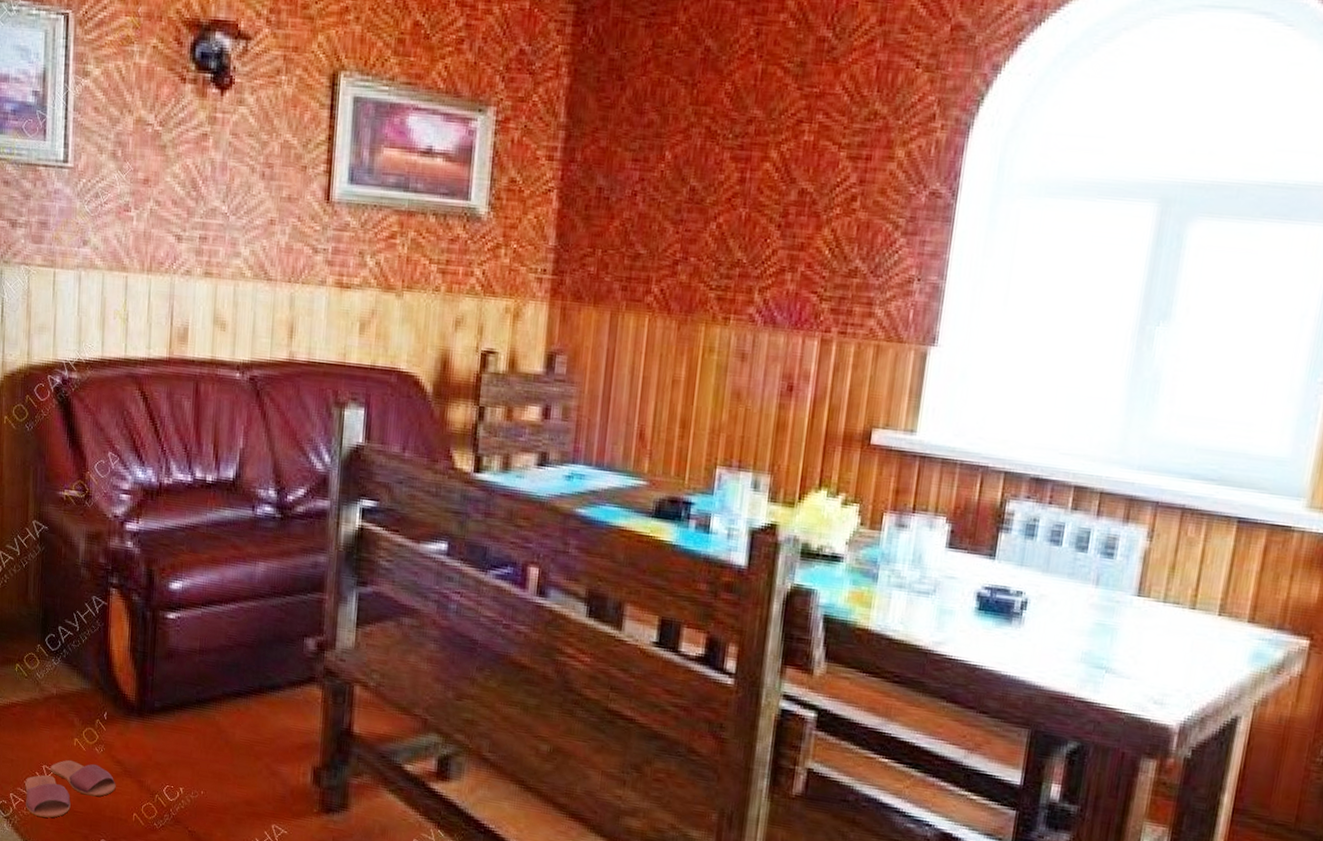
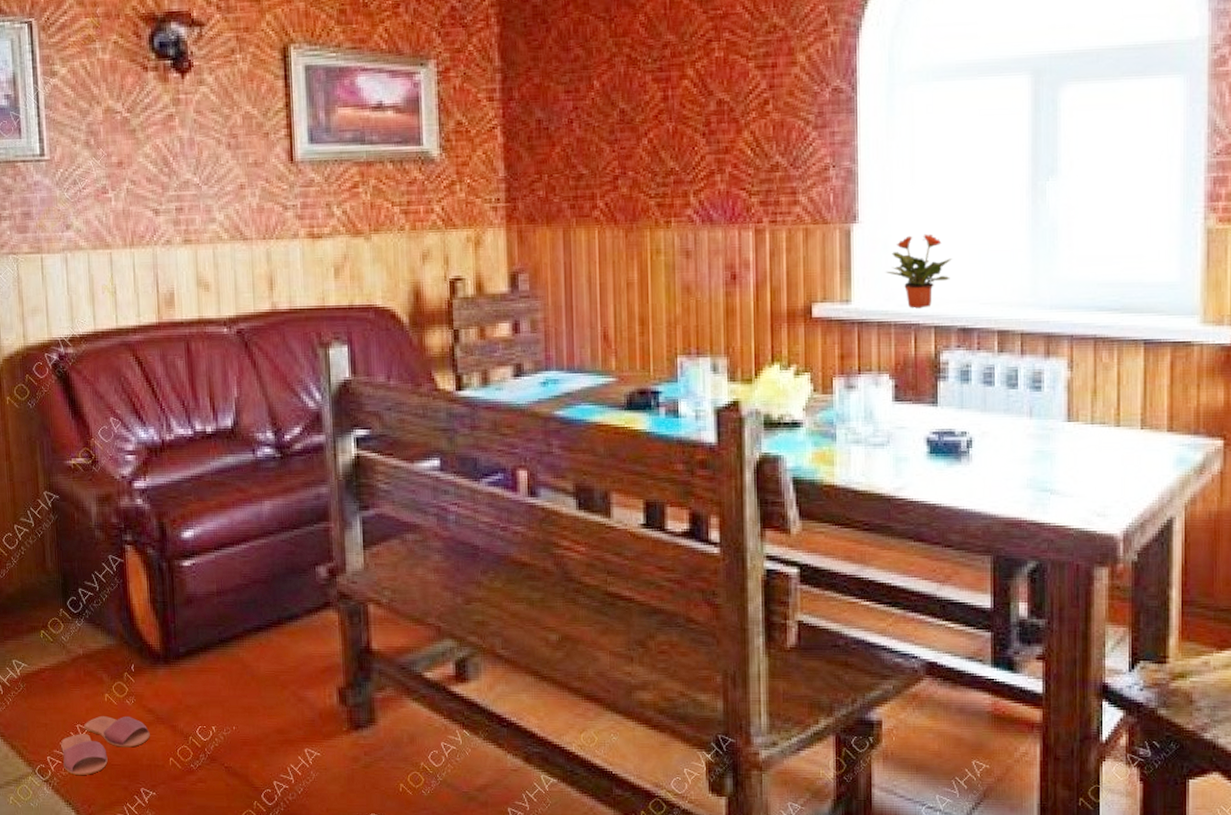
potted plant: none [959,367,1037,450] -> present [885,233,953,309]

